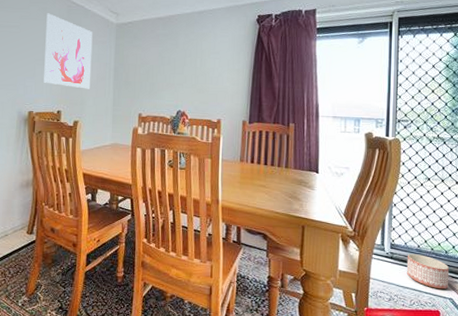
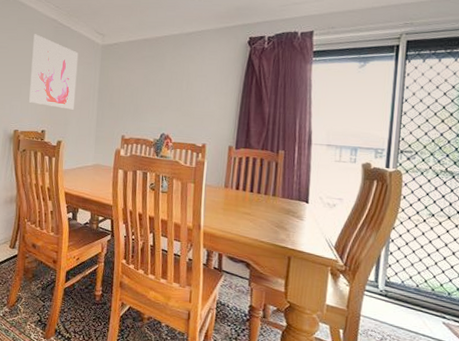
planter: present [406,253,449,290] -> none [402,292,451,333]

